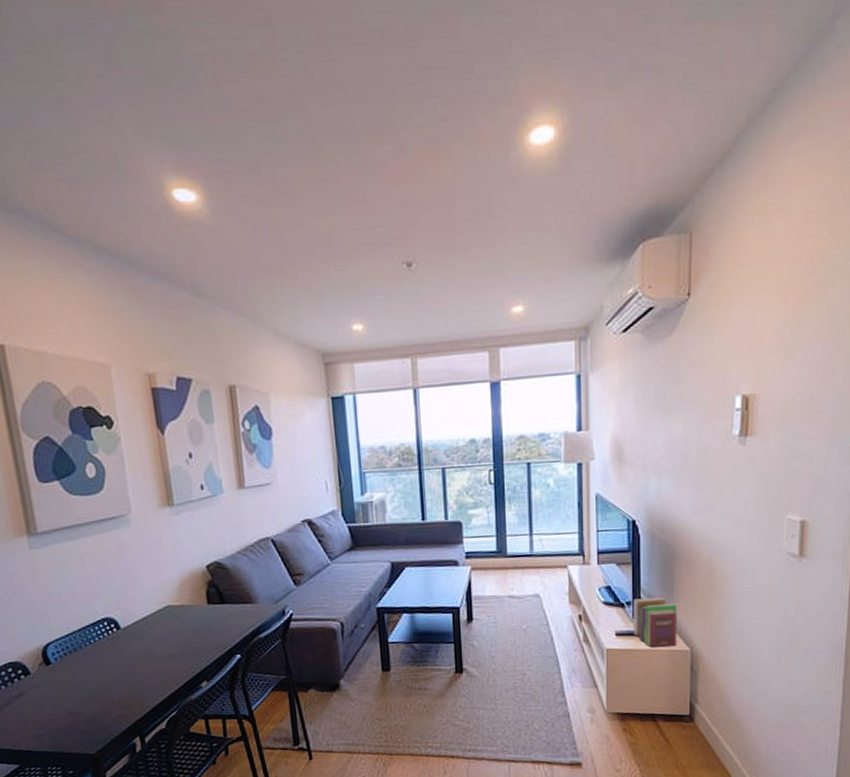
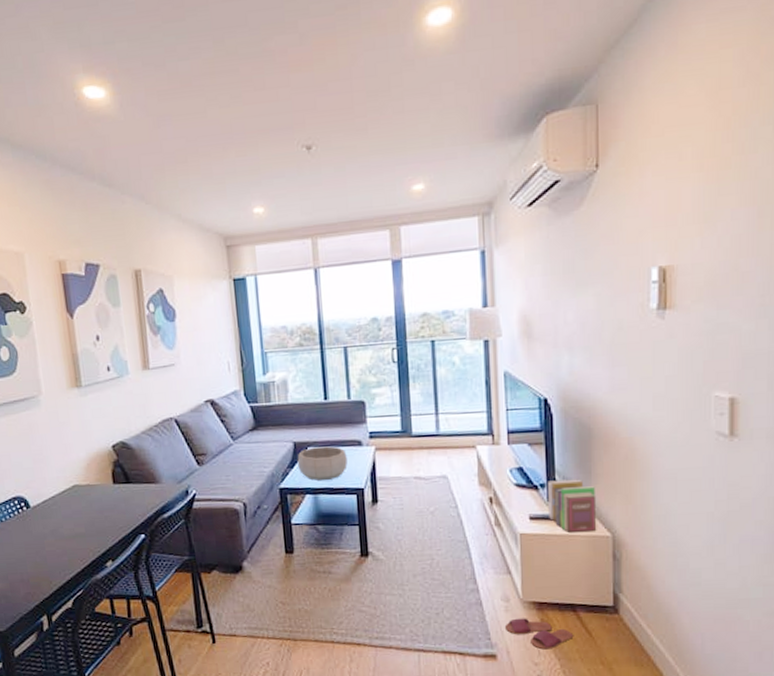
decorative bowl: none [394,566,444,600] -> present [297,446,347,480]
slippers: none [591,728,653,757] -> present [506,618,574,650]

